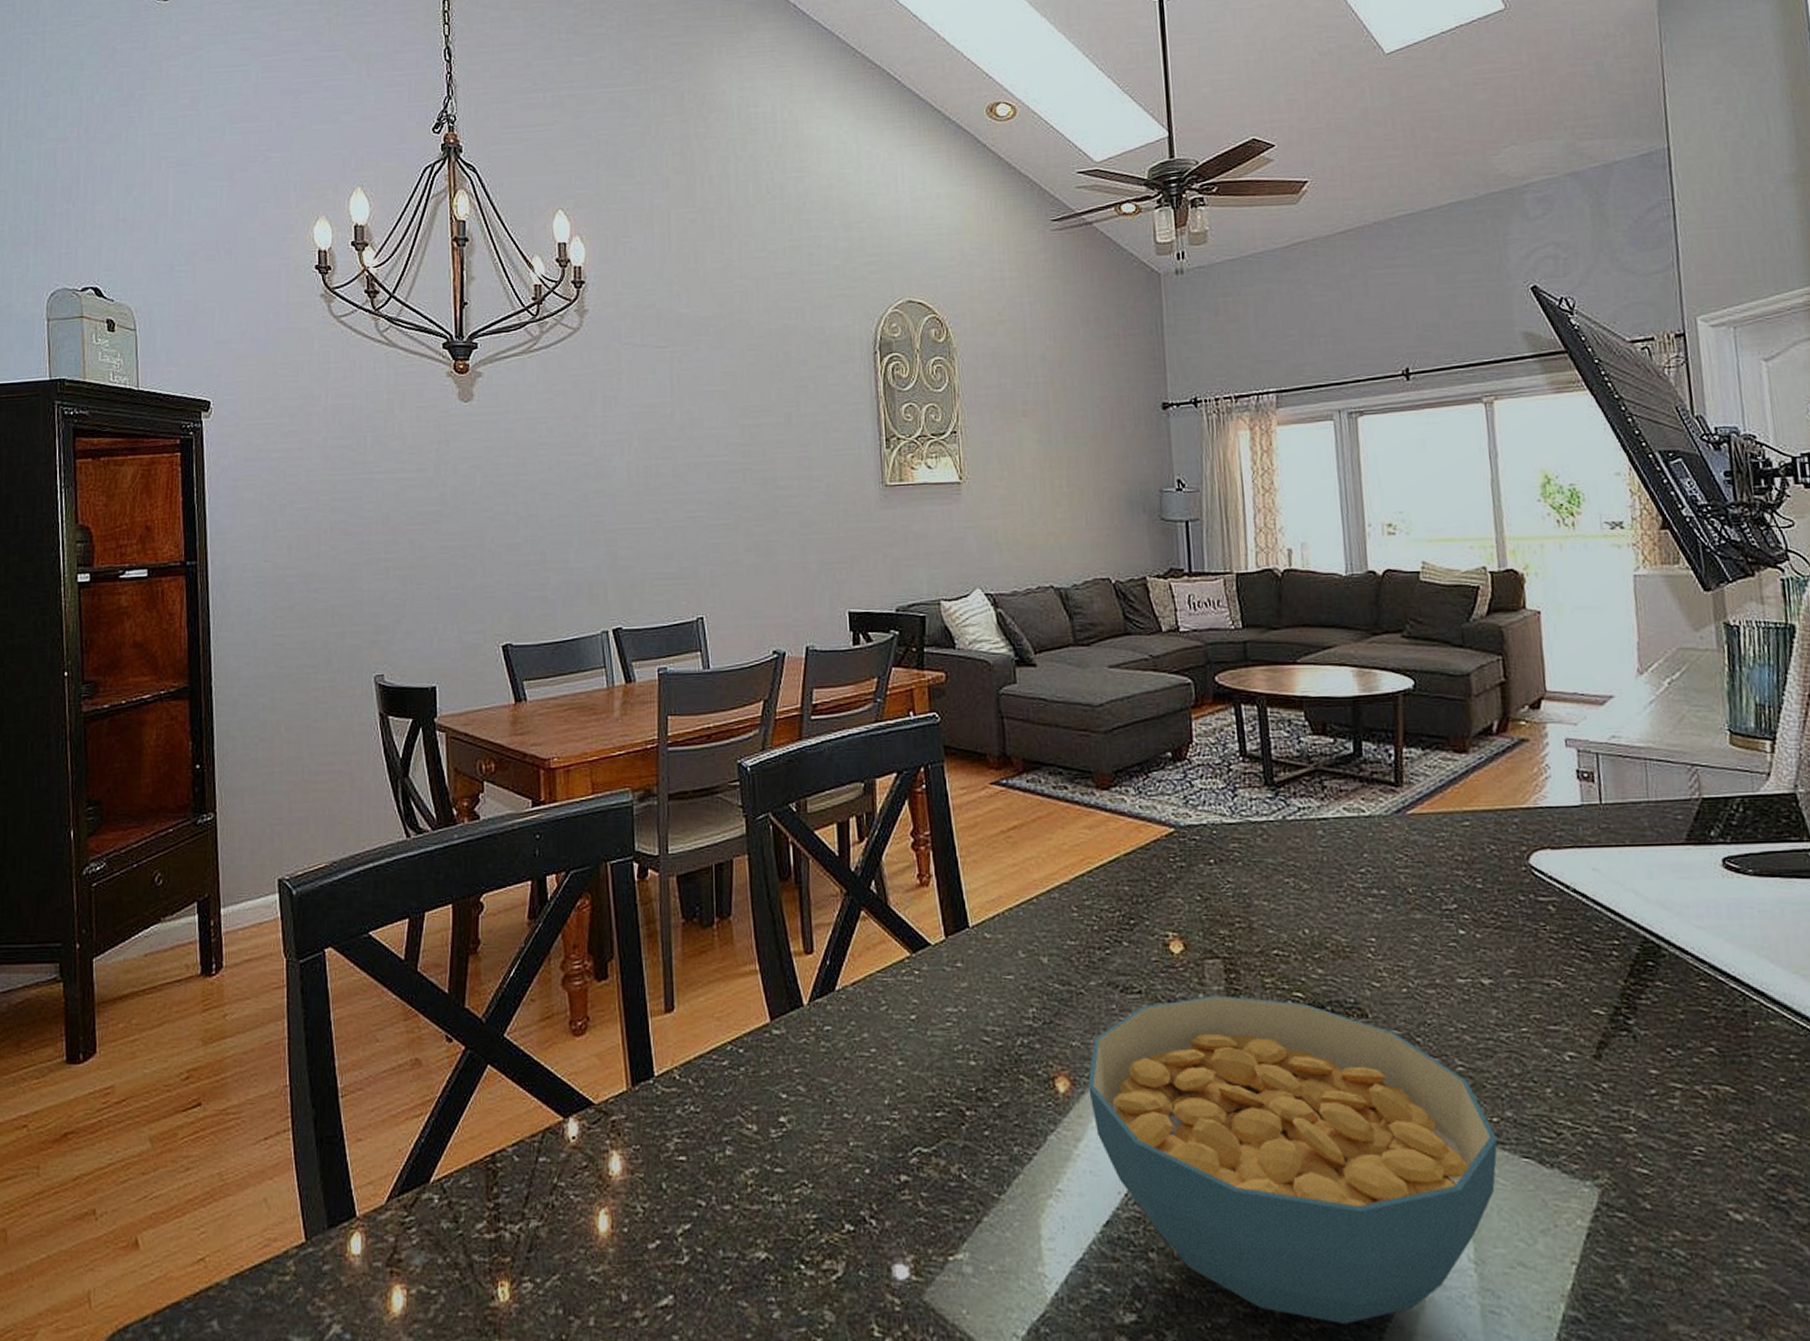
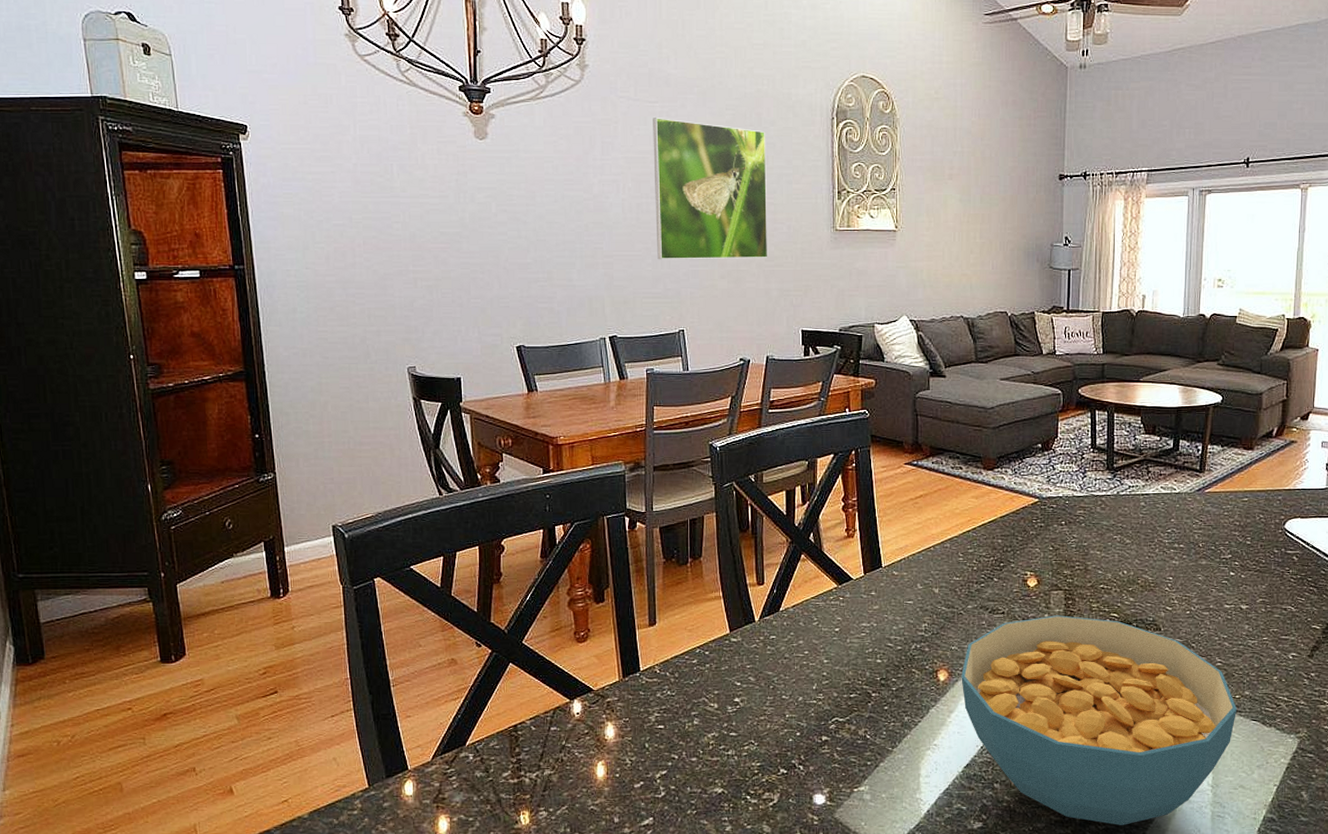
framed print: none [662,364,804,533] -> present [653,118,768,260]

